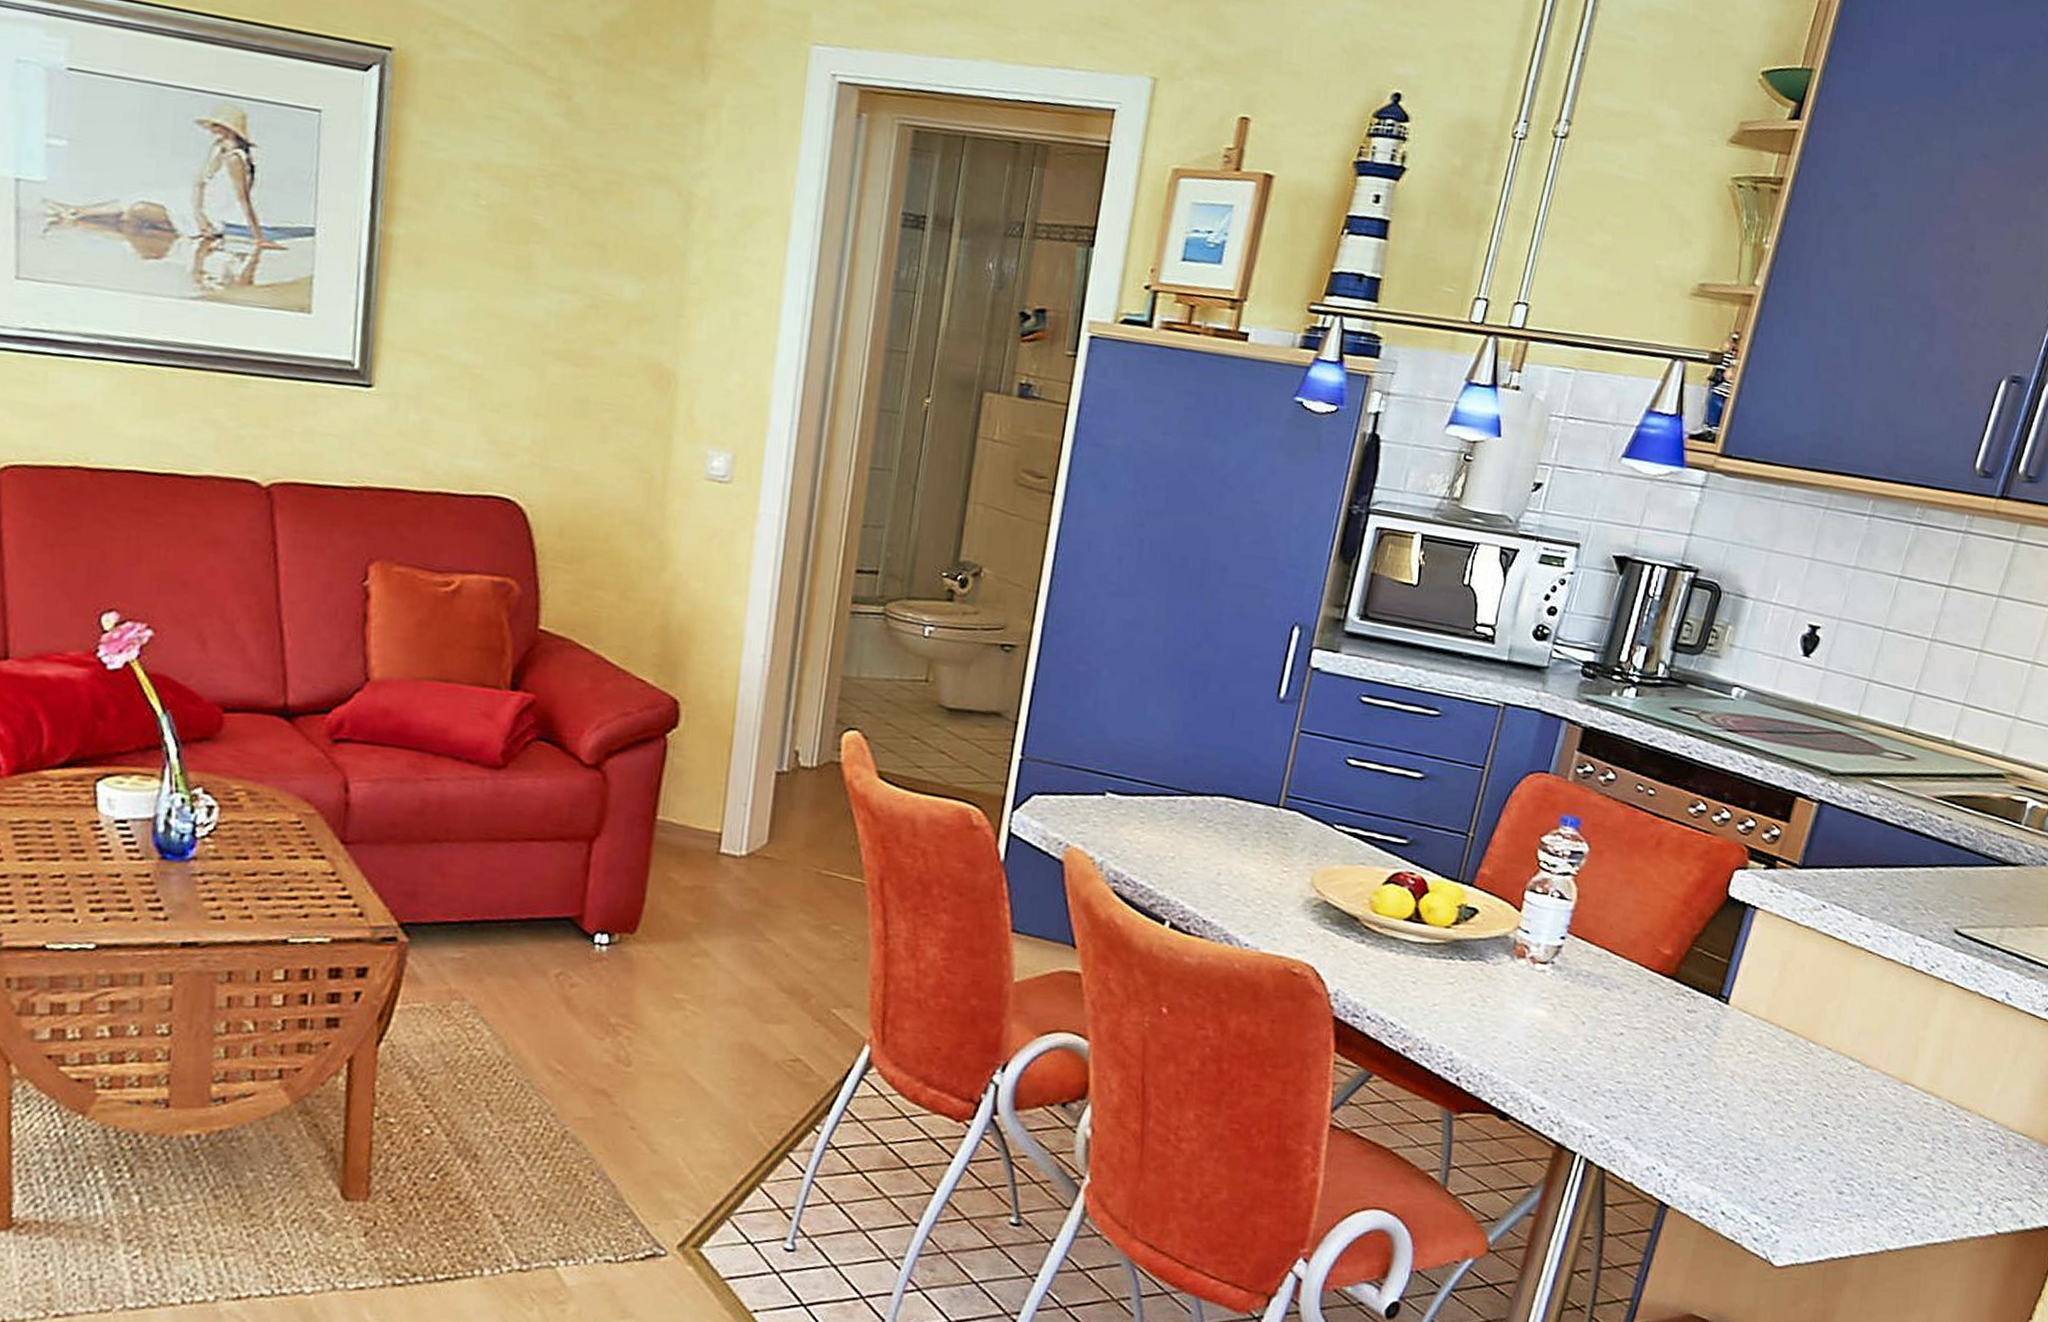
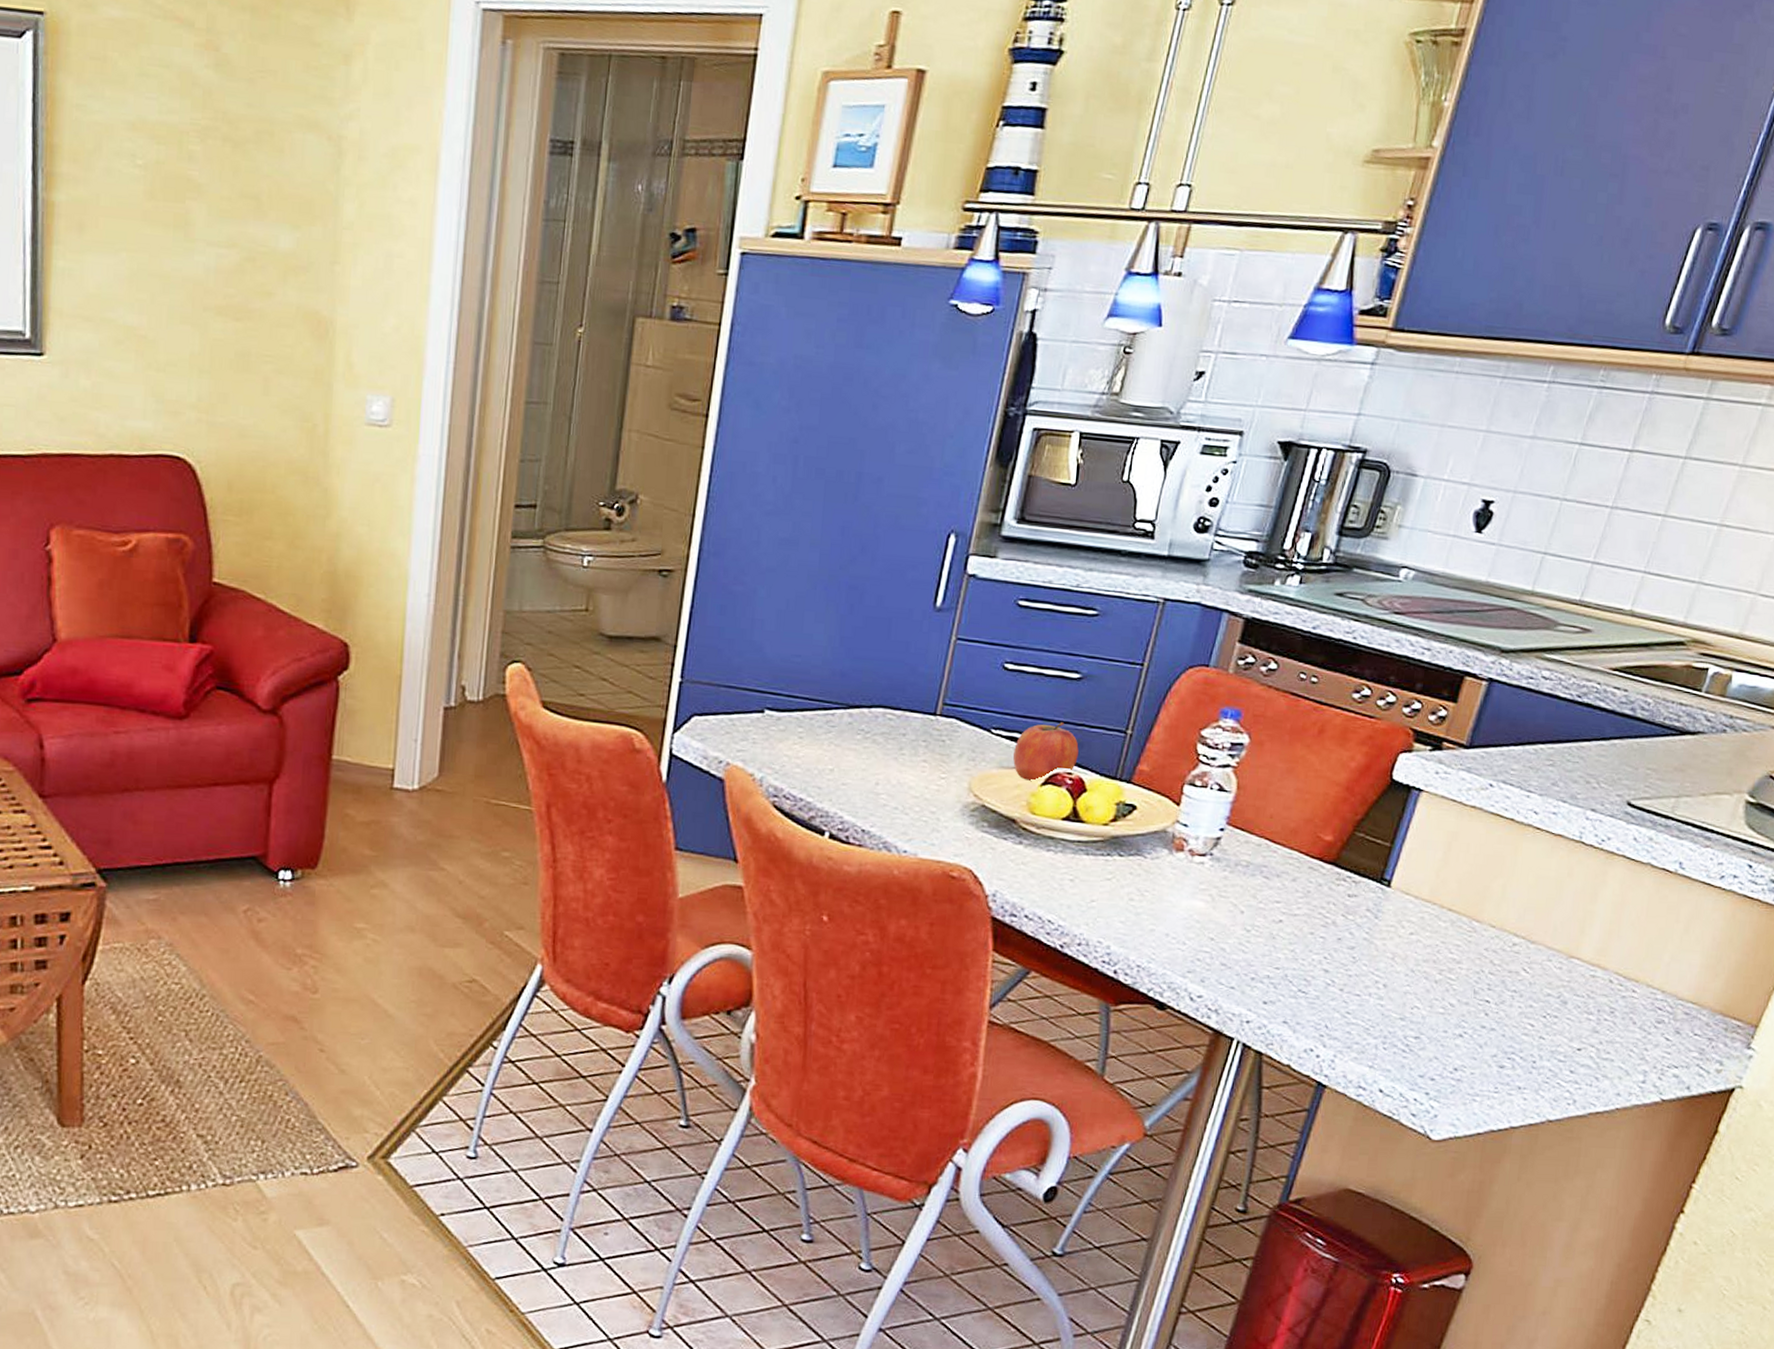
fruit: none [1355,821,1421,880] -> present [1013,722,1079,782]

